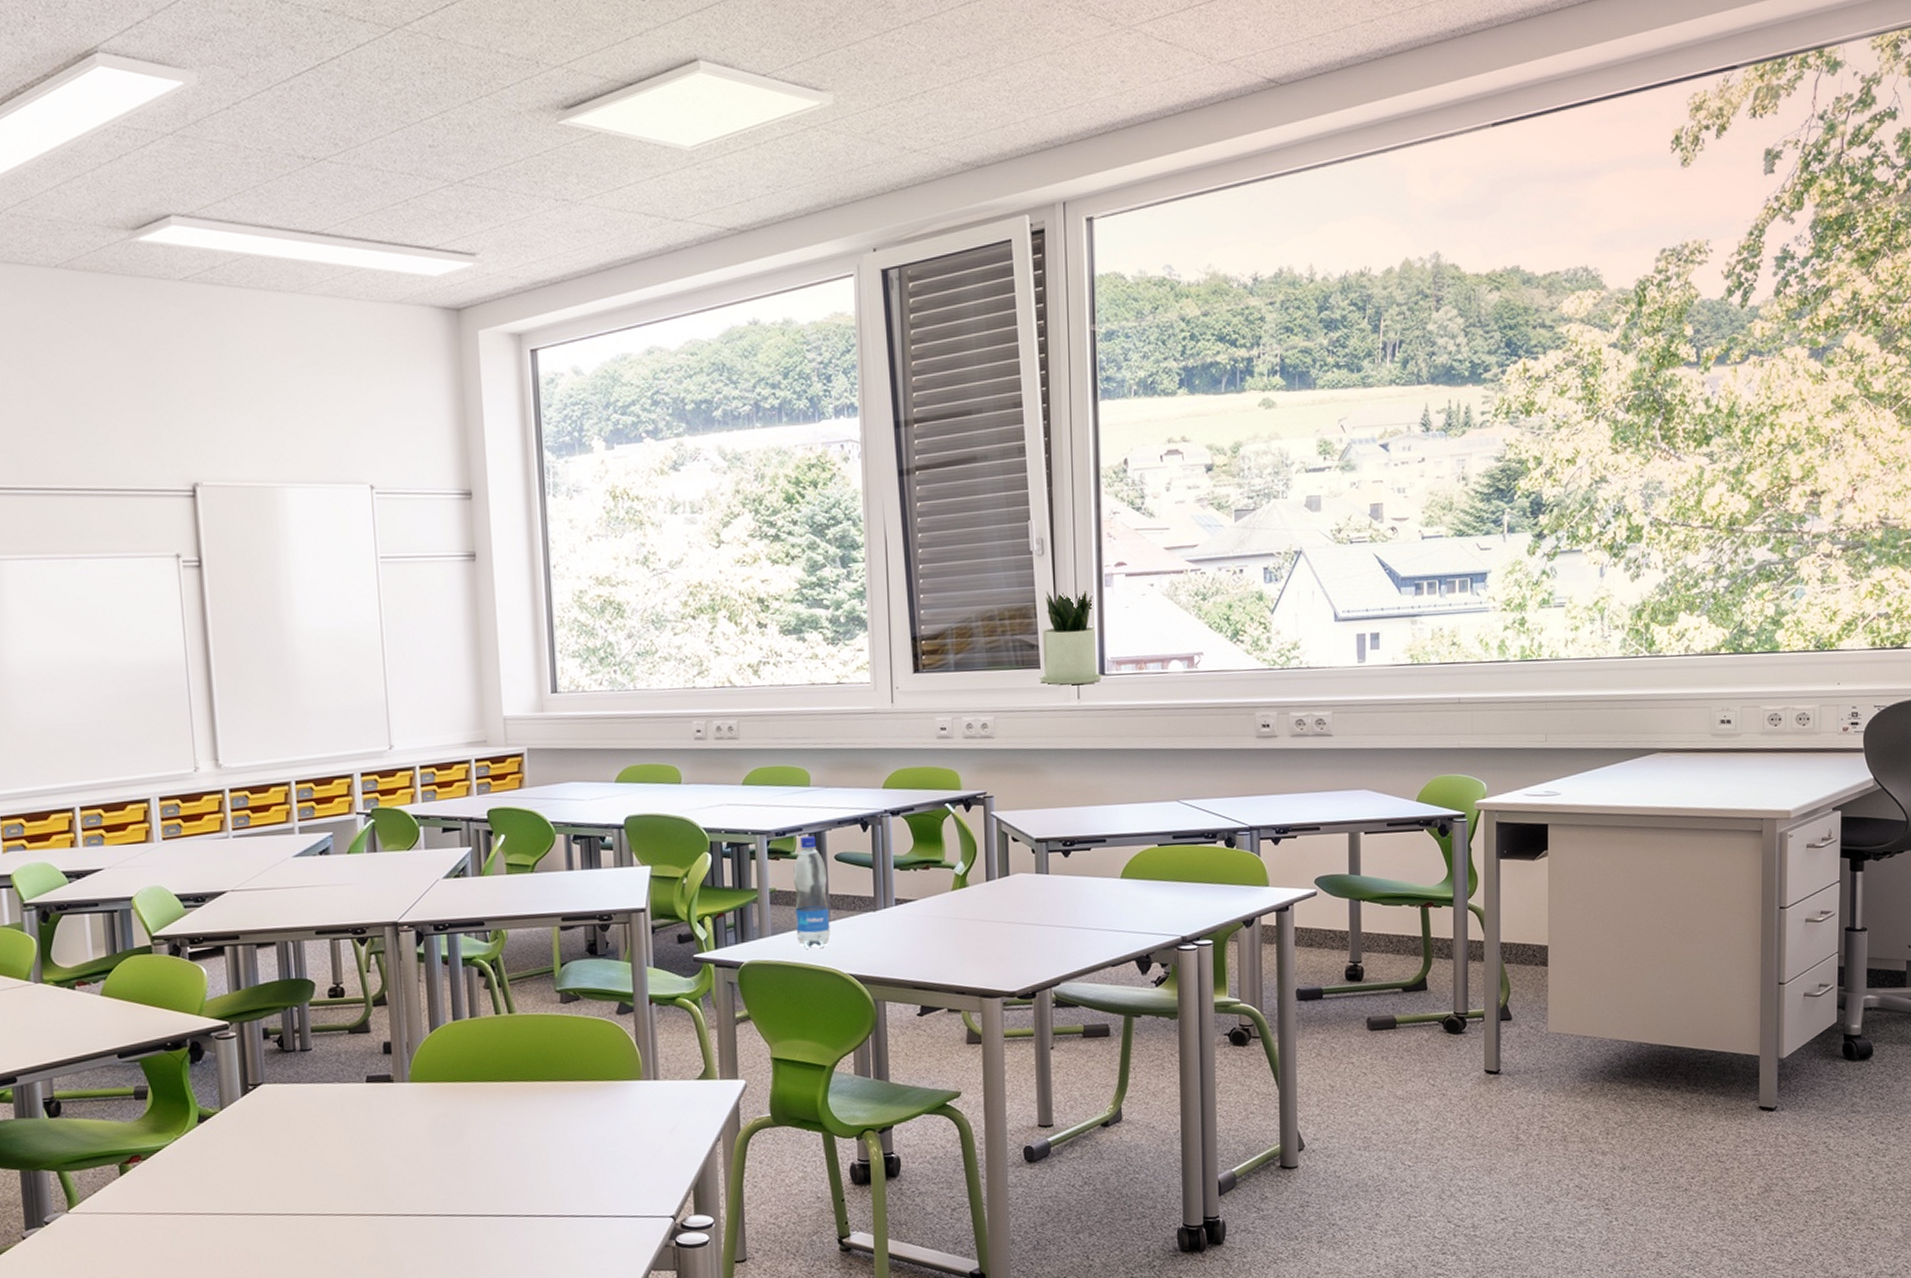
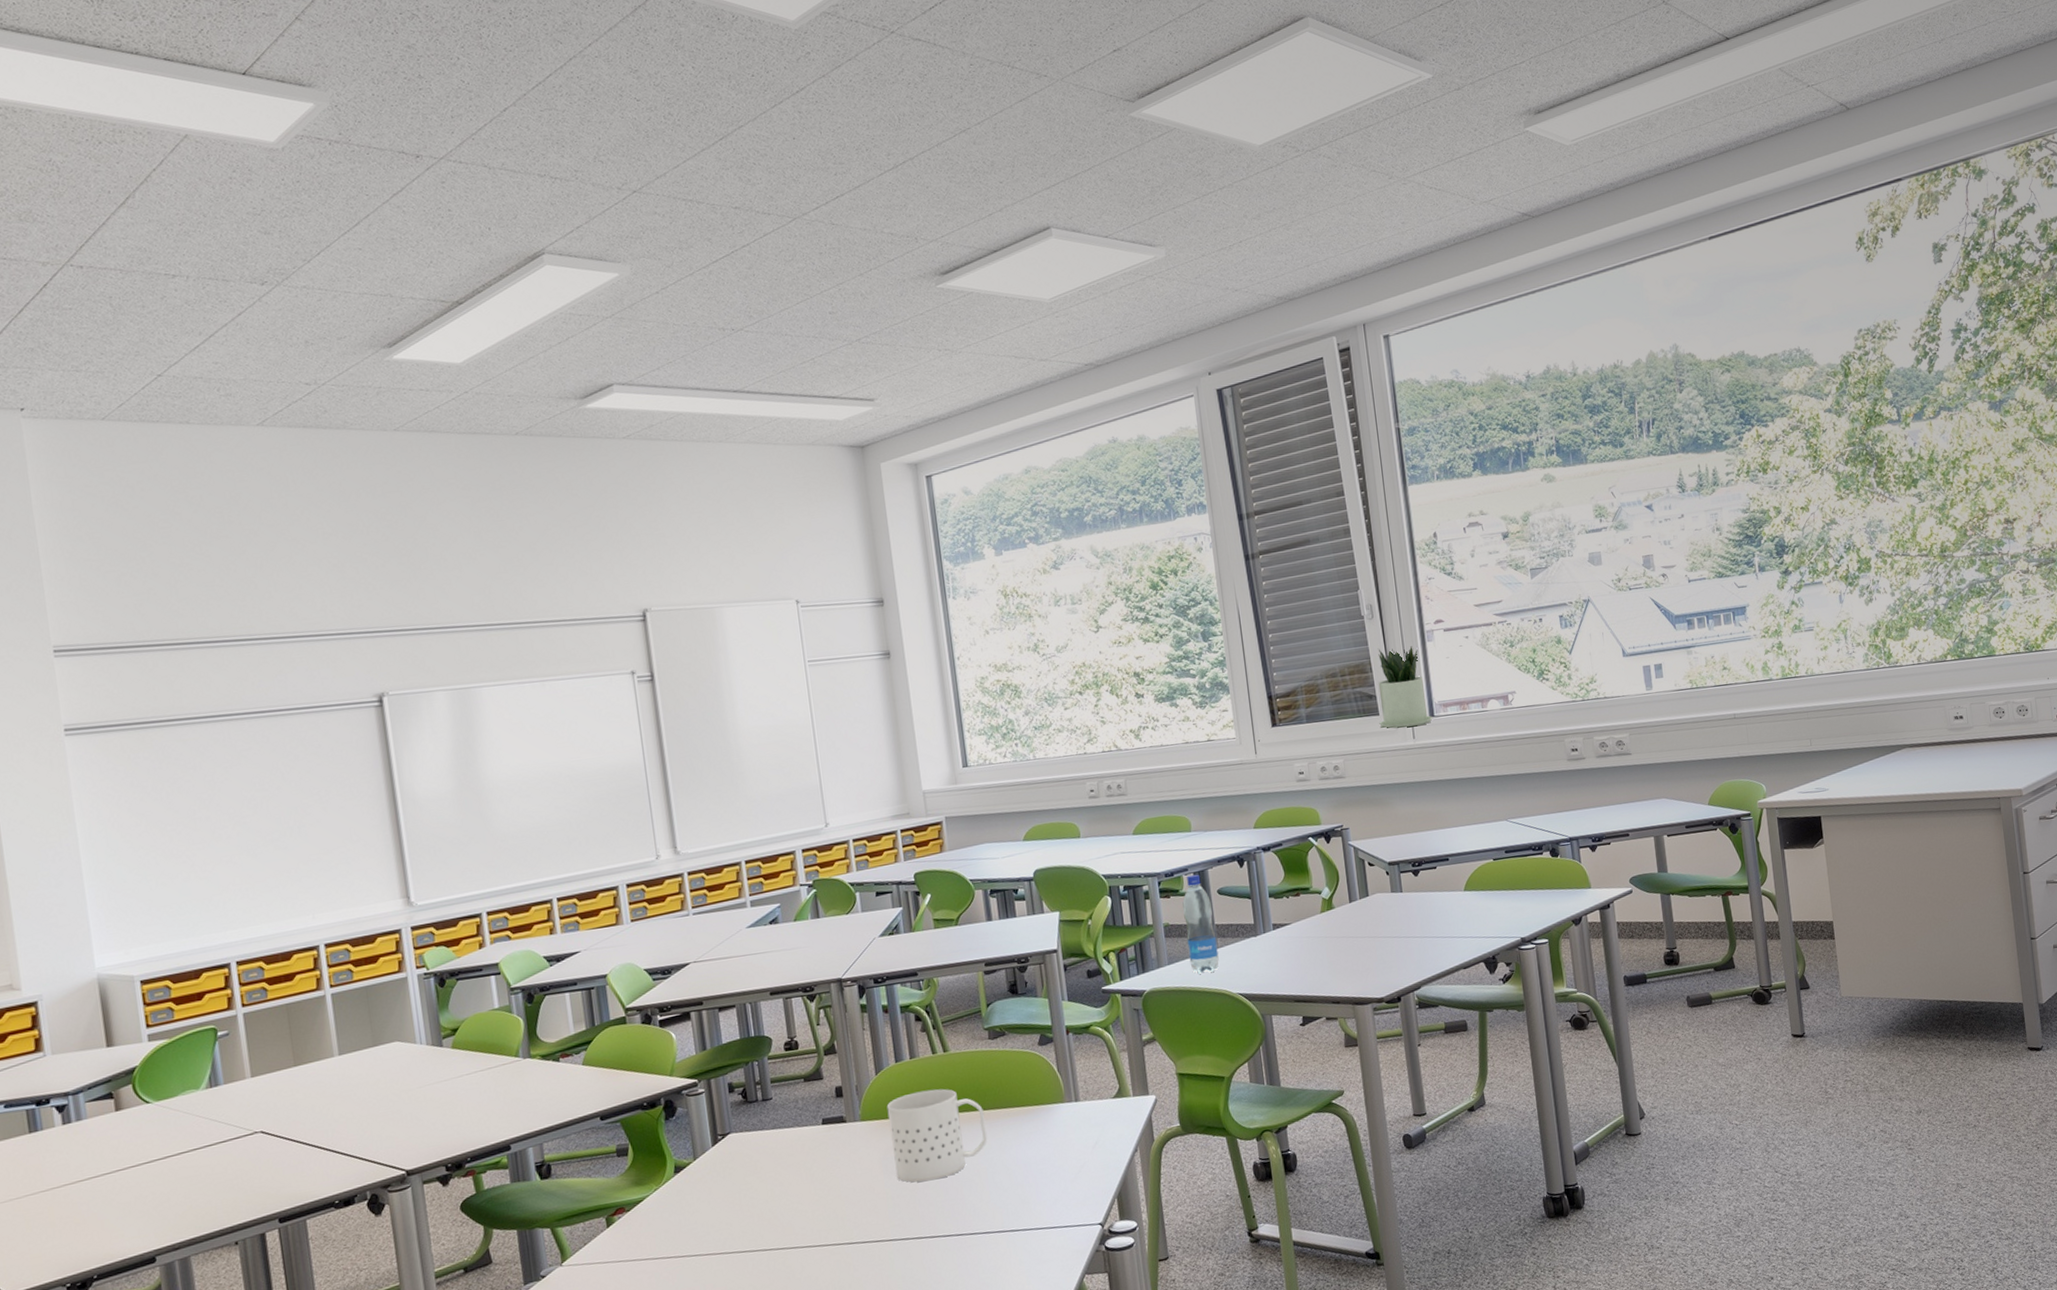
mug: none [440,1053,552,1155] -> present [886,1088,988,1183]

